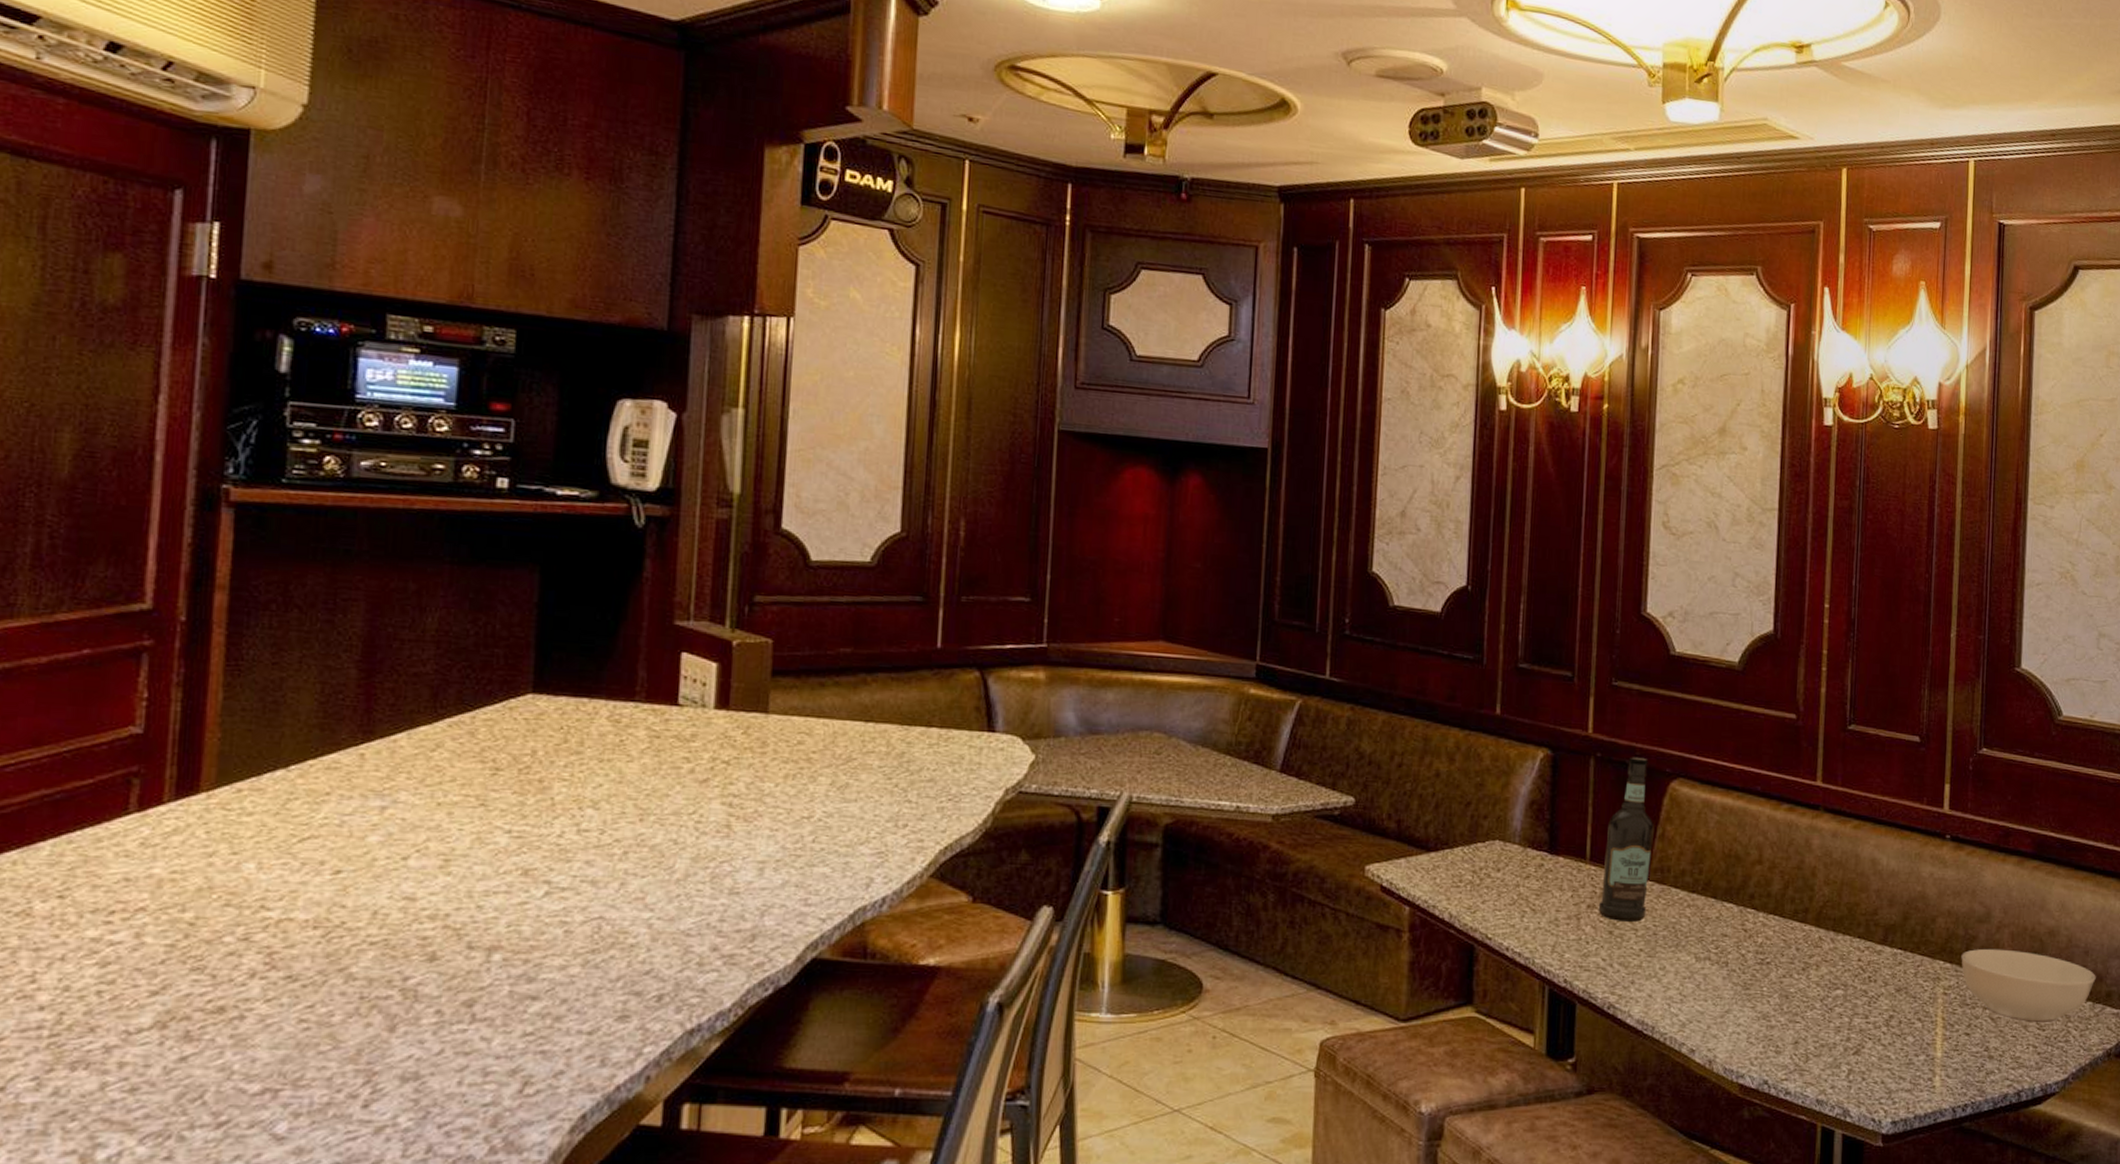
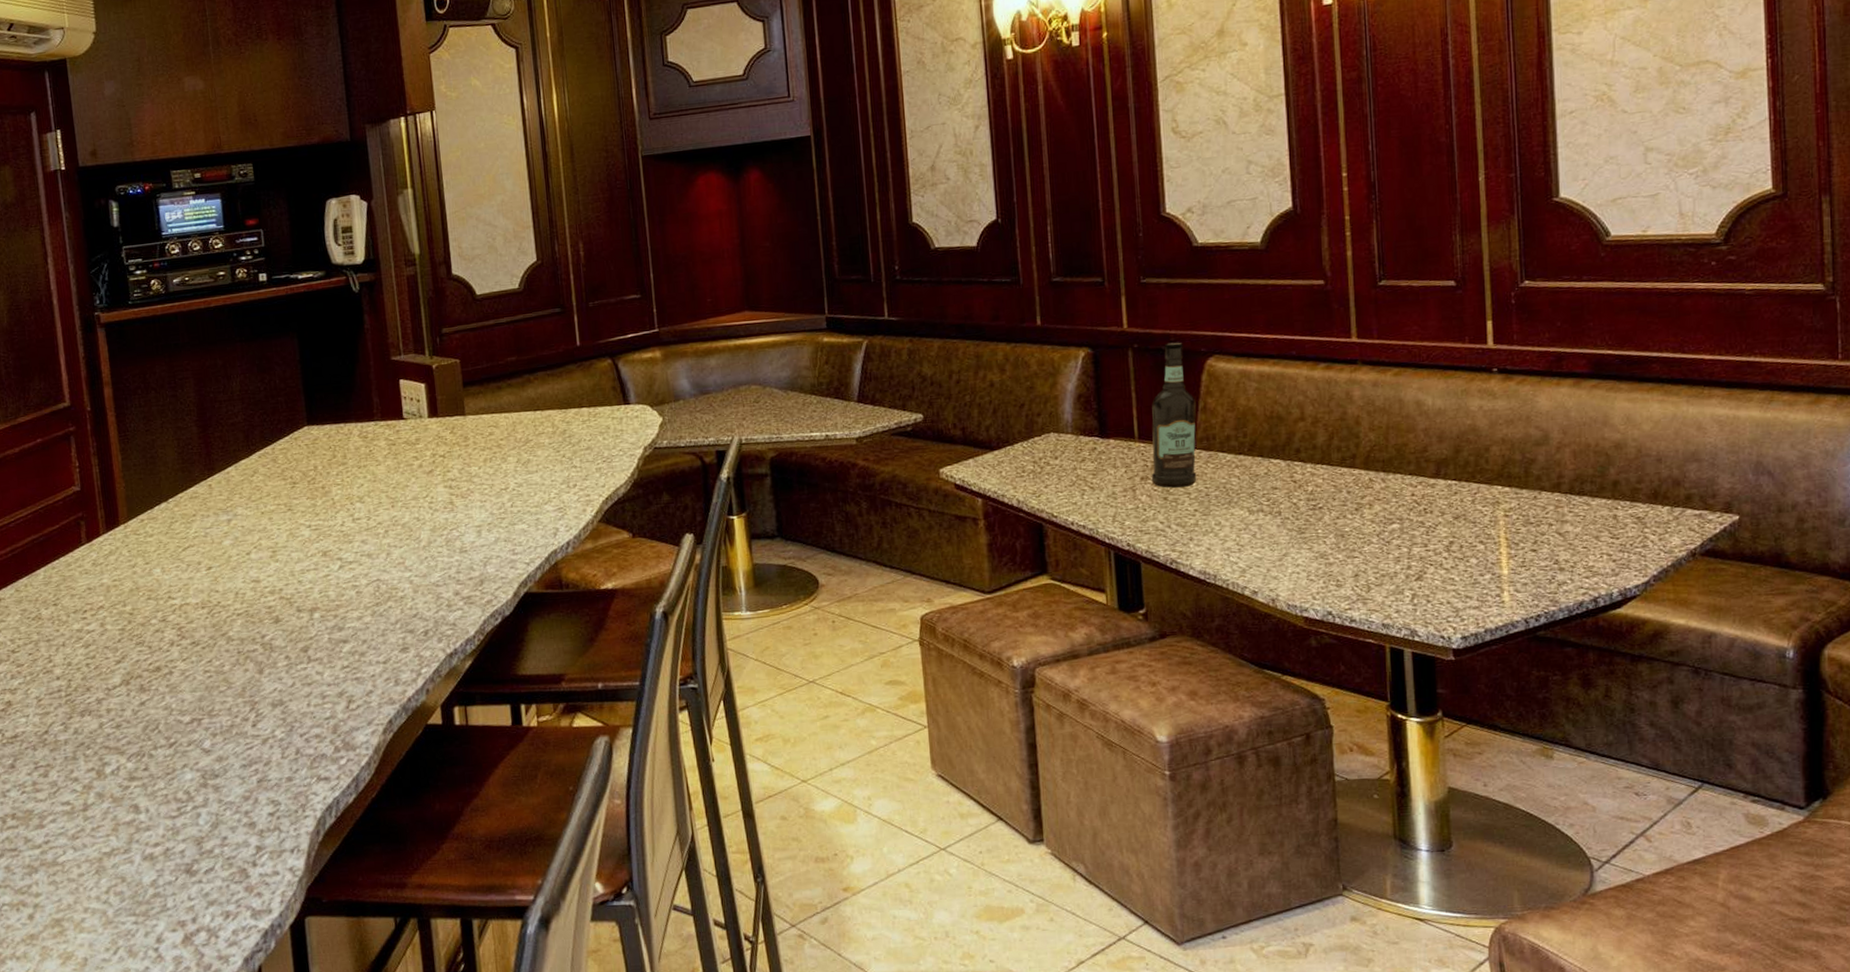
bowl: present [1961,948,2096,1022] -> none [1520,467,1672,533]

